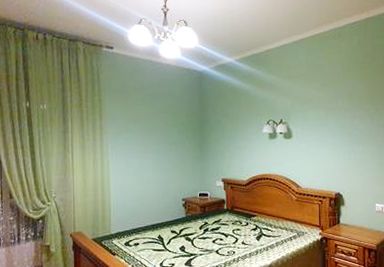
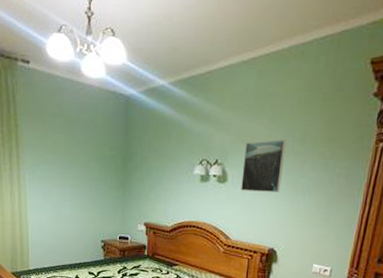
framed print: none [304,100,338,144] -> present [241,140,287,192]

